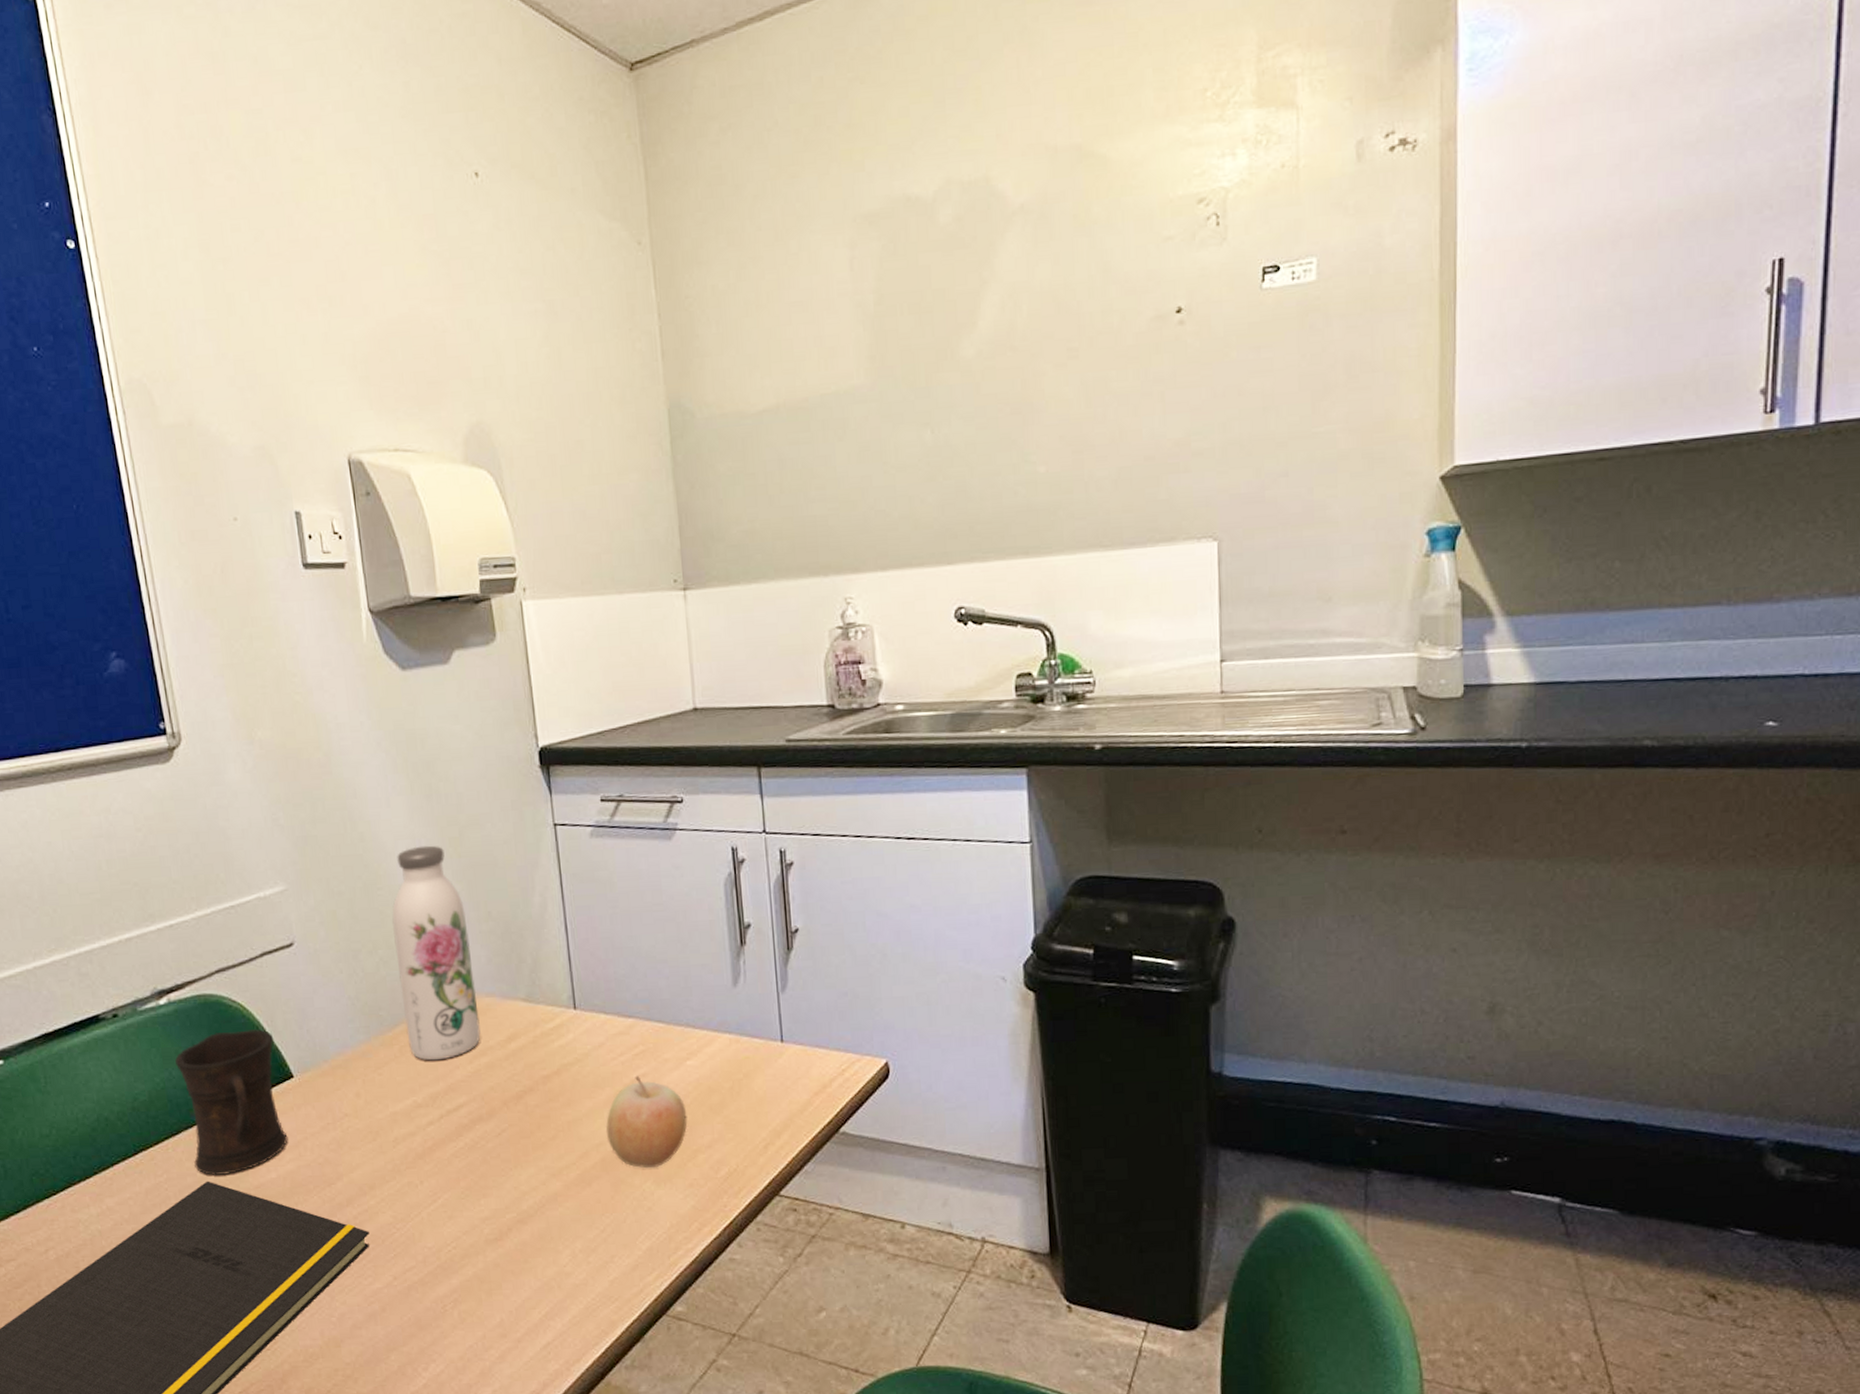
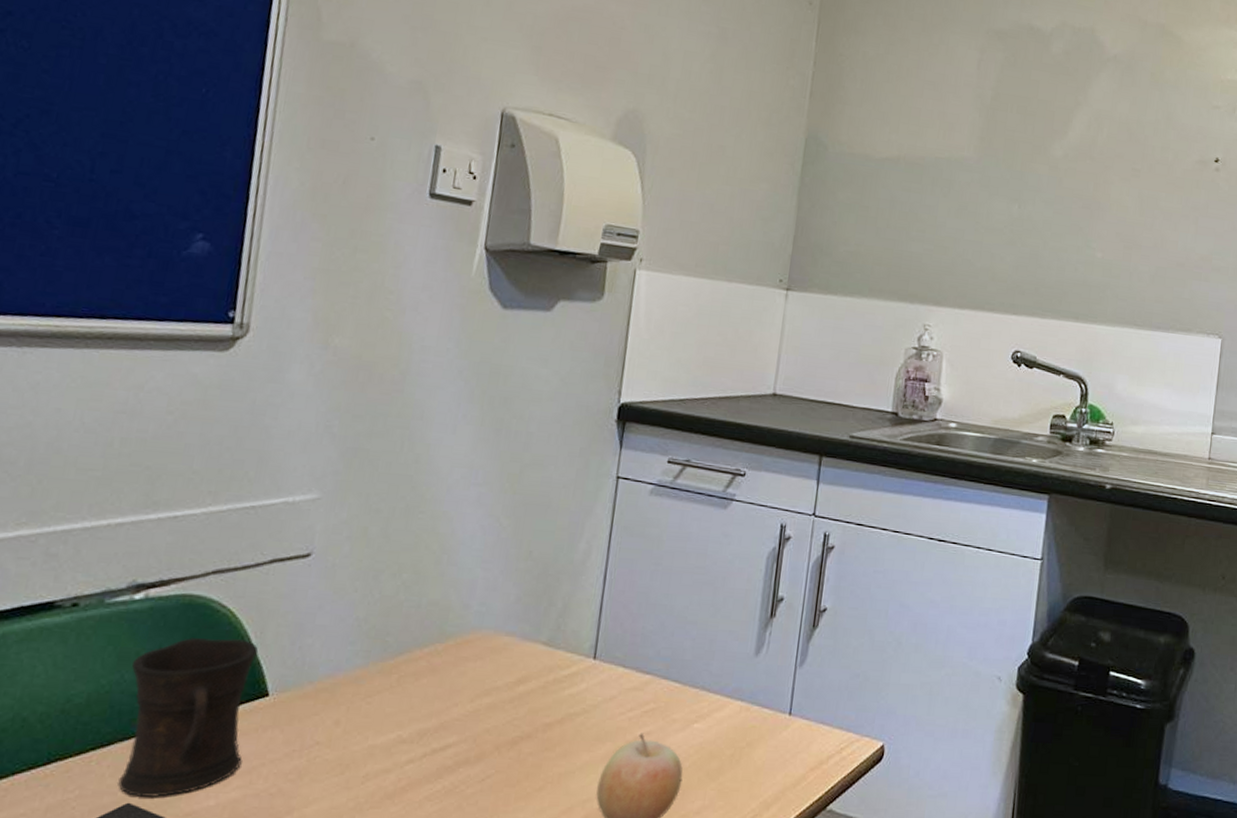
water bottle: present [392,845,481,1061] -> none [409,476,506,695]

